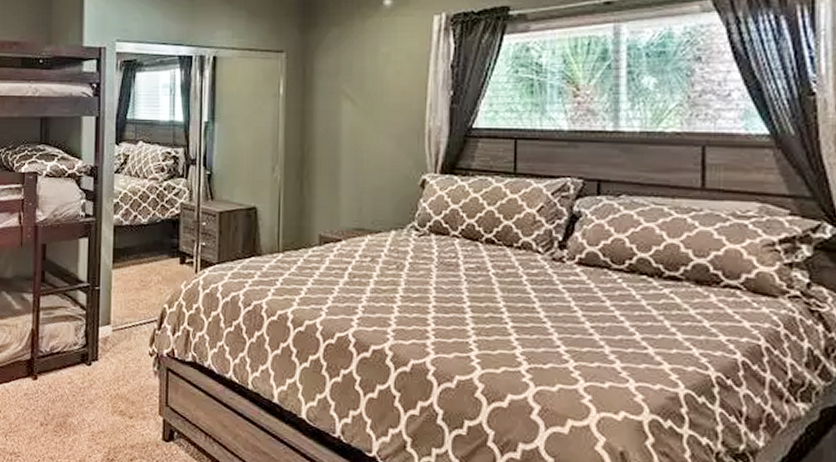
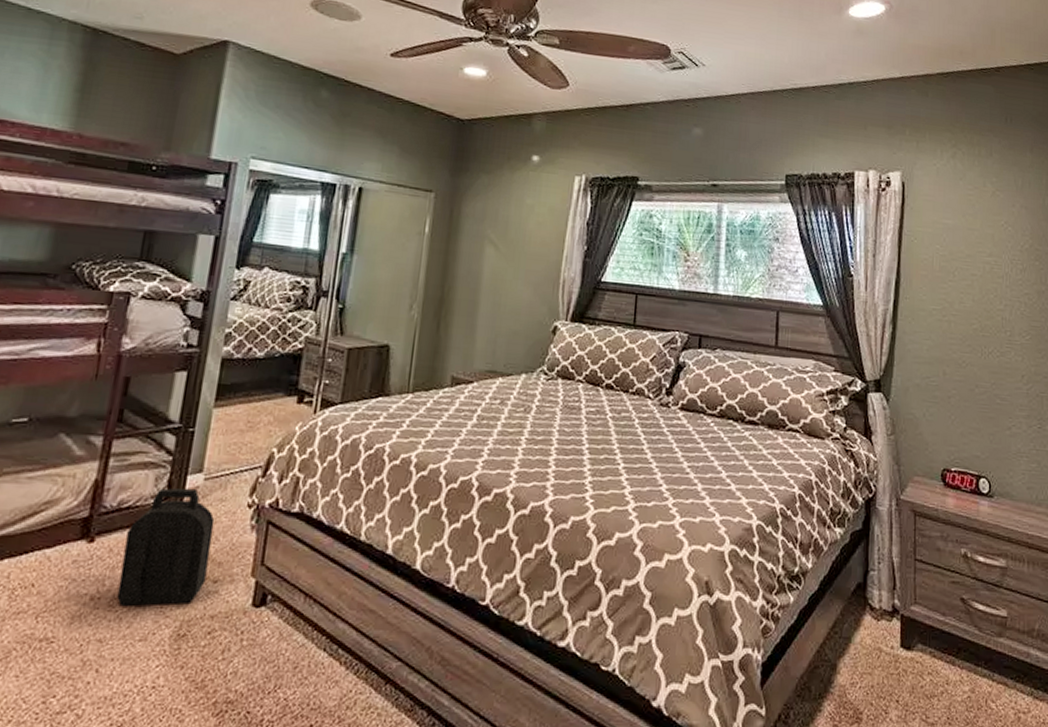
backpack: none [59,337,125,434] -> present [117,488,215,606]

